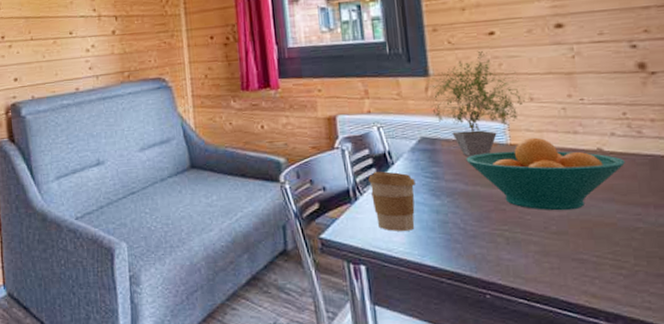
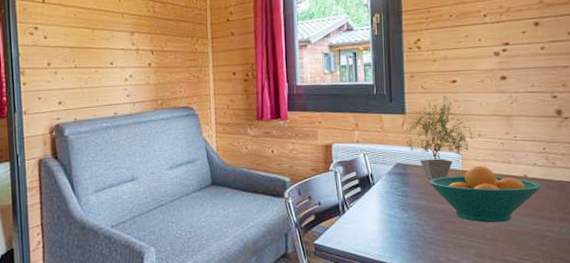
coffee cup: present [368,171,415,231] -> none [354,190,390,238]

